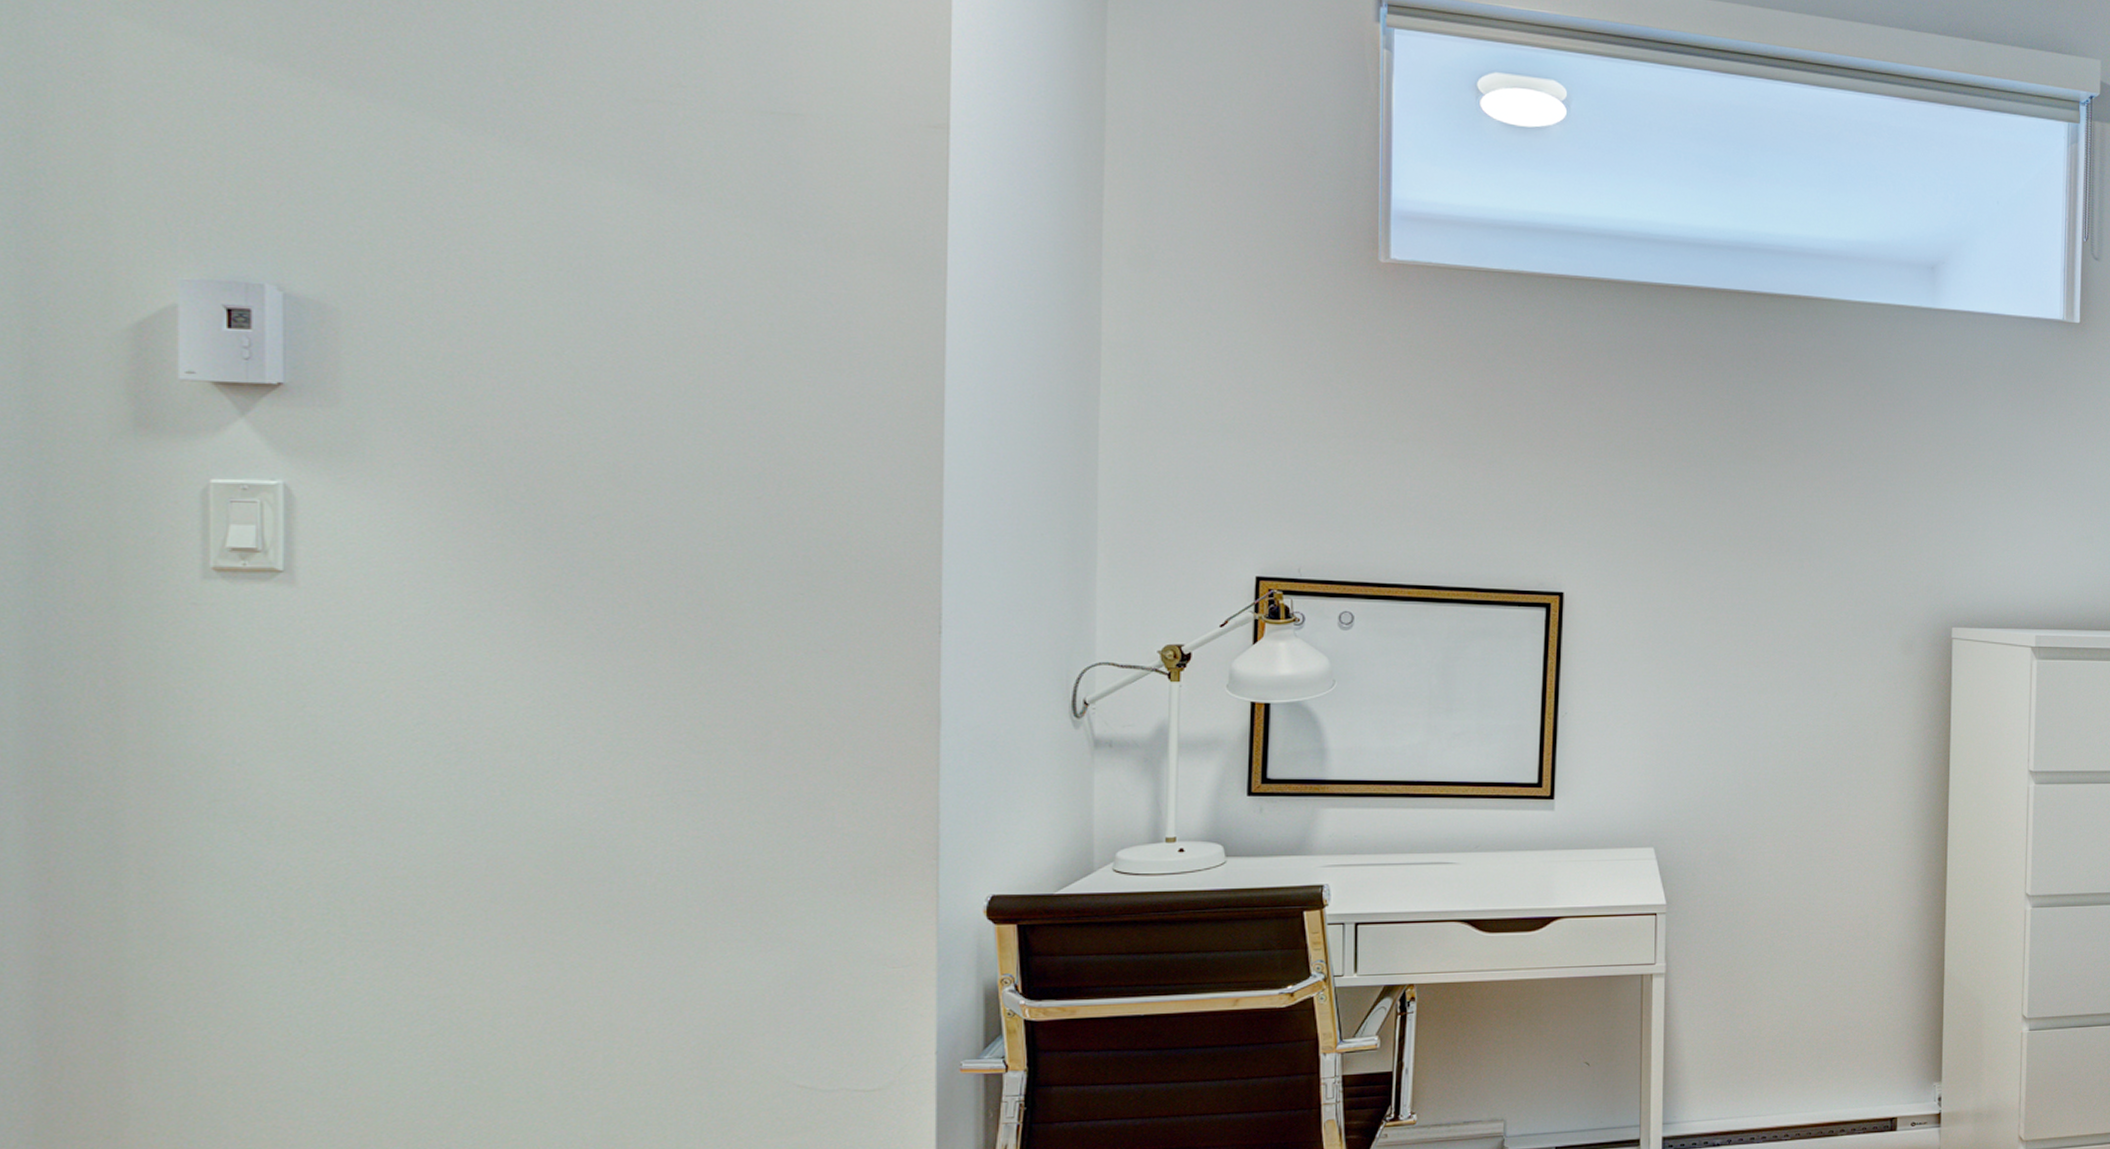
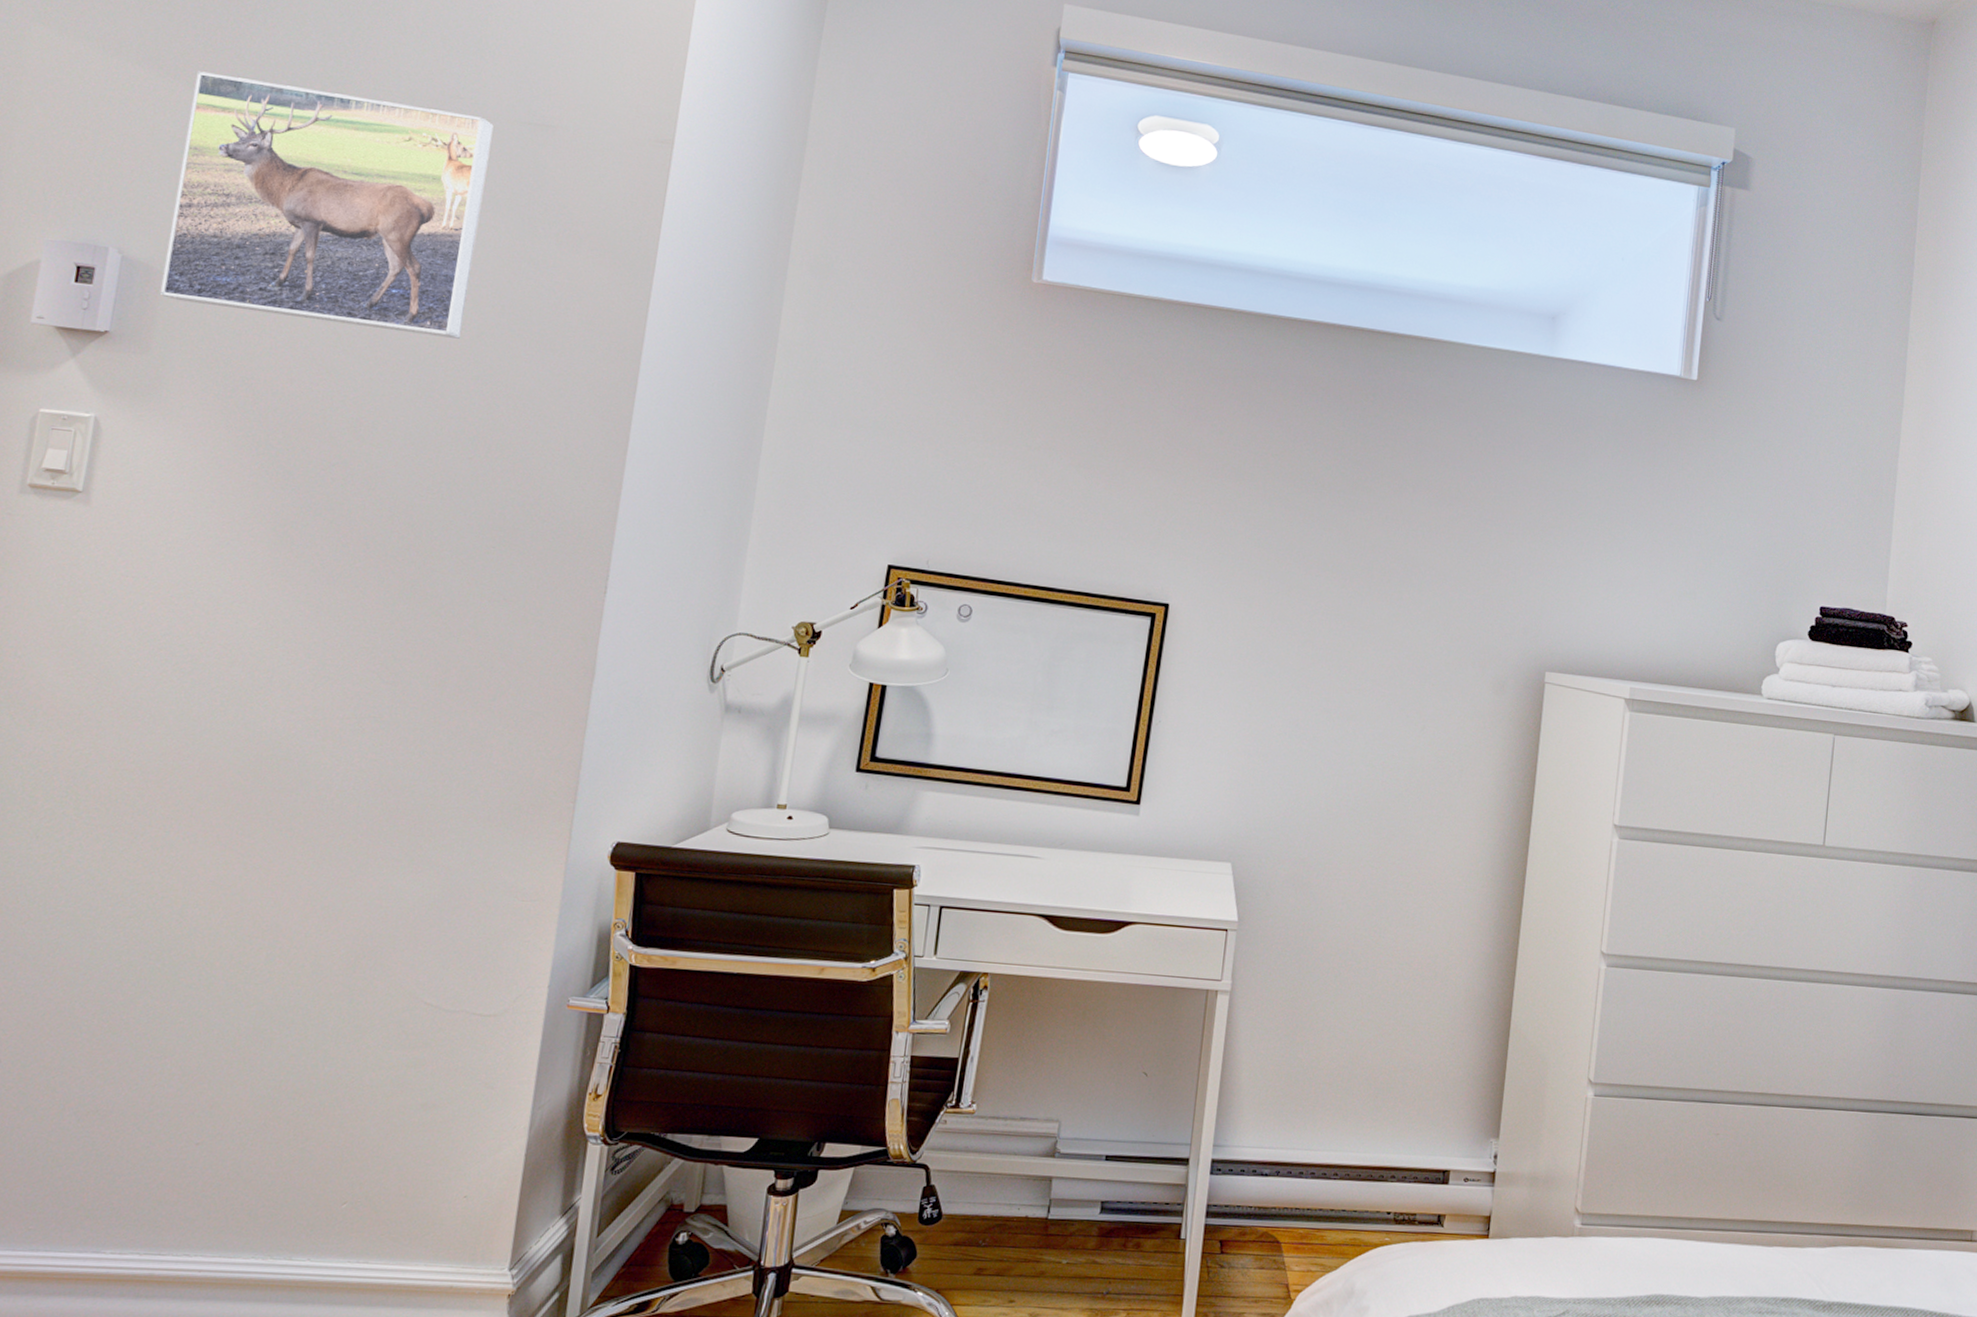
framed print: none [340,67,728,365] -> present [161,71,494,339]

